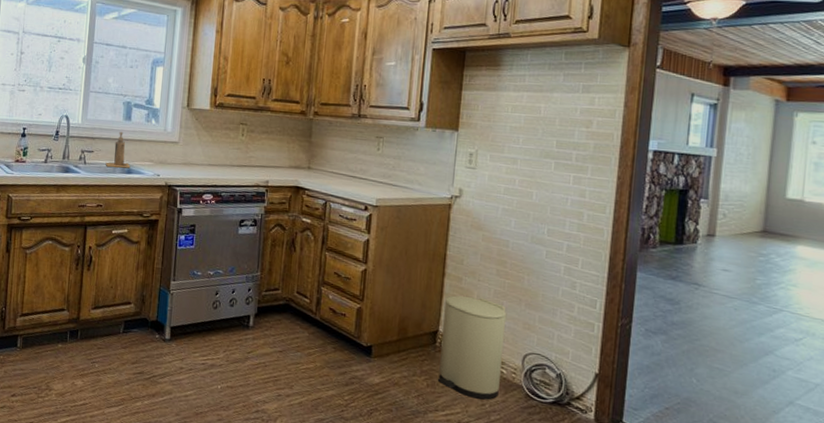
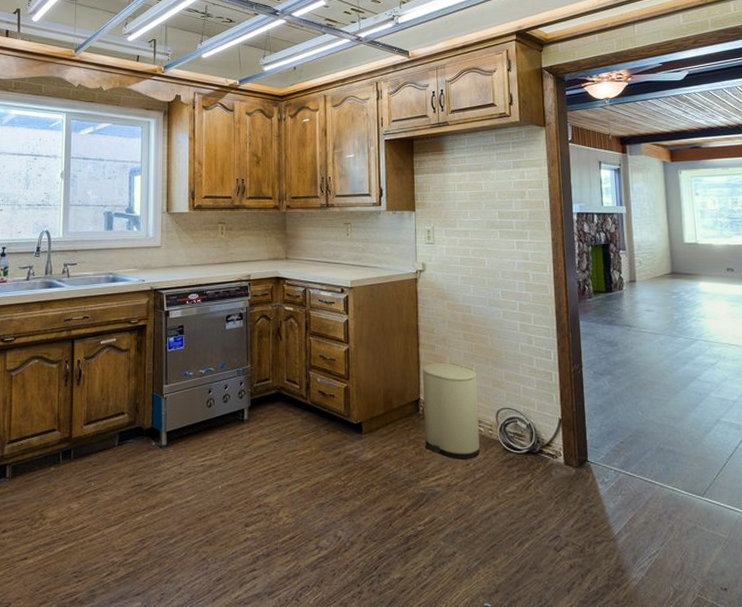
soap dispenser: present [105,132,131,169] -> none [89,242,115,277]

